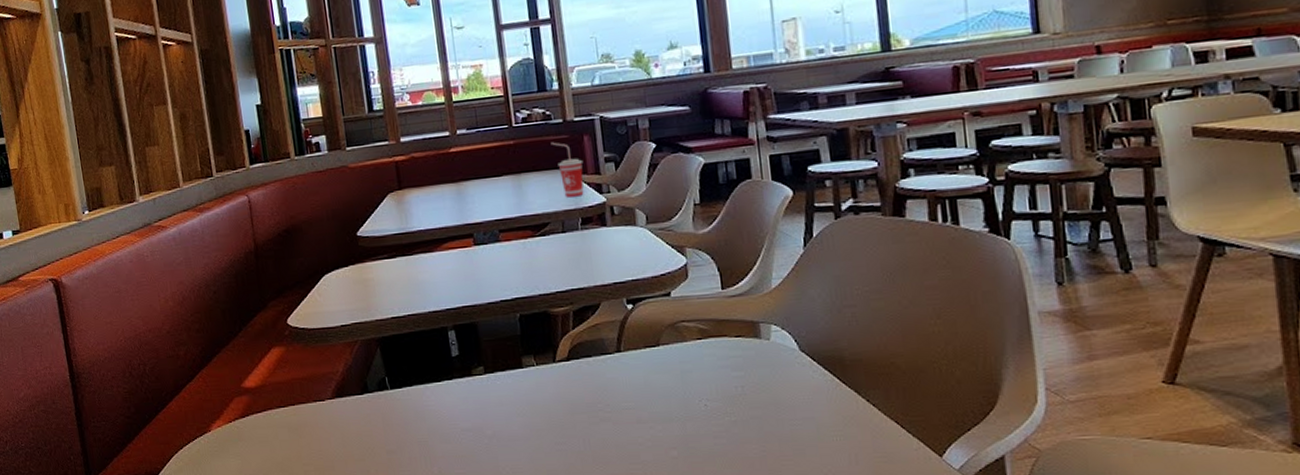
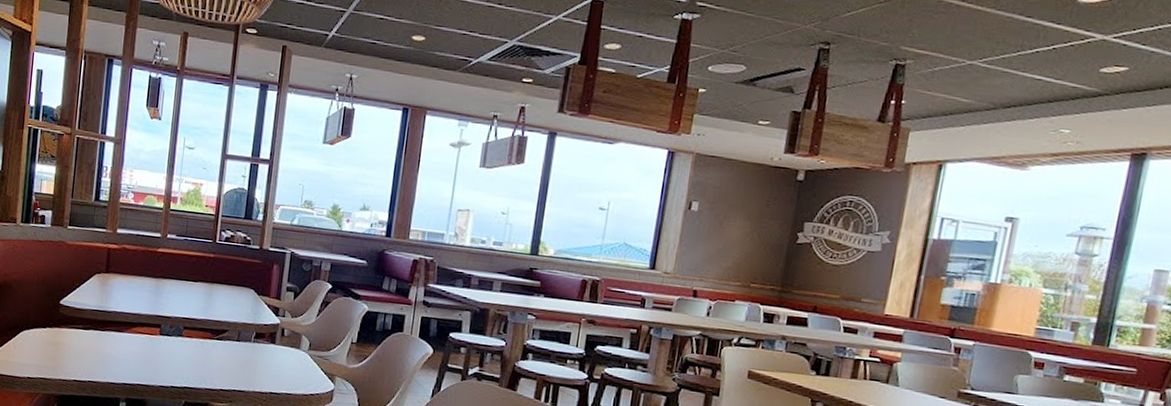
beverage cup: present [550,142,584,198] -> none [245,263,269,314]

